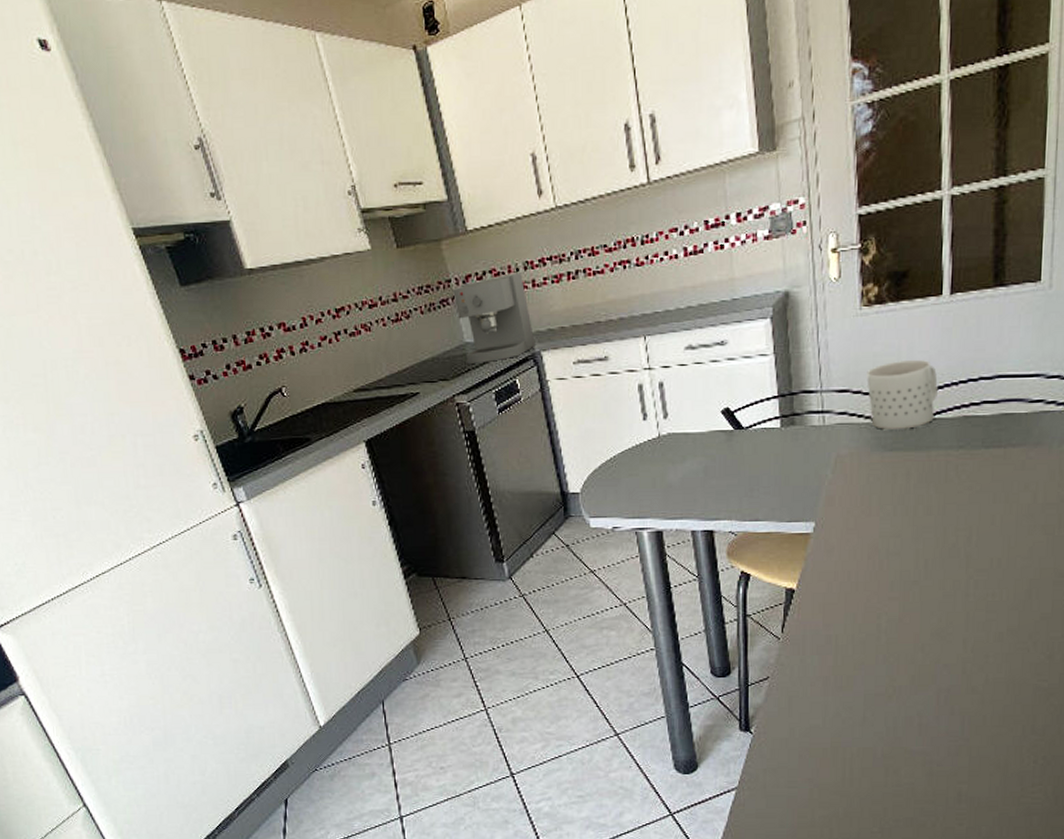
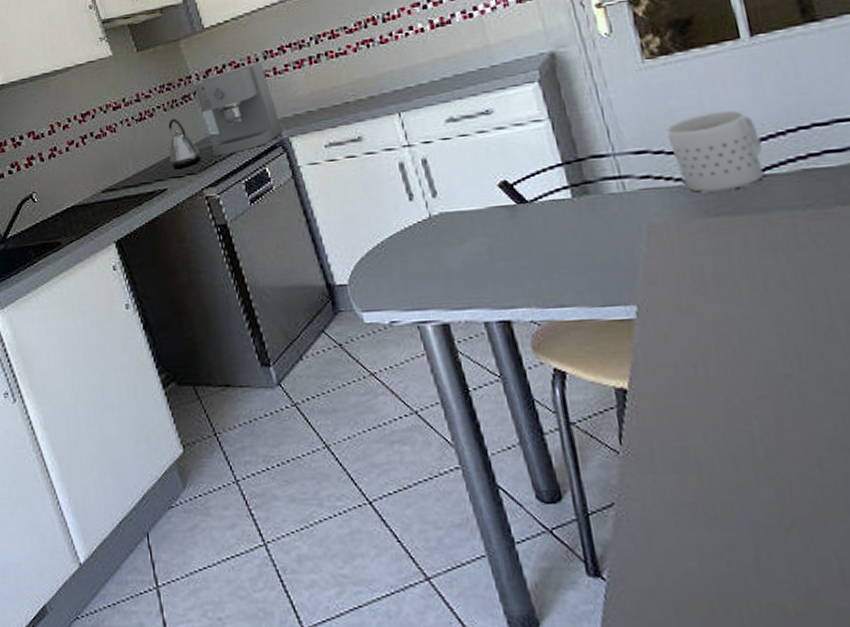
kettle: none [423,323,455,374] -> present [168,119,201,170]

